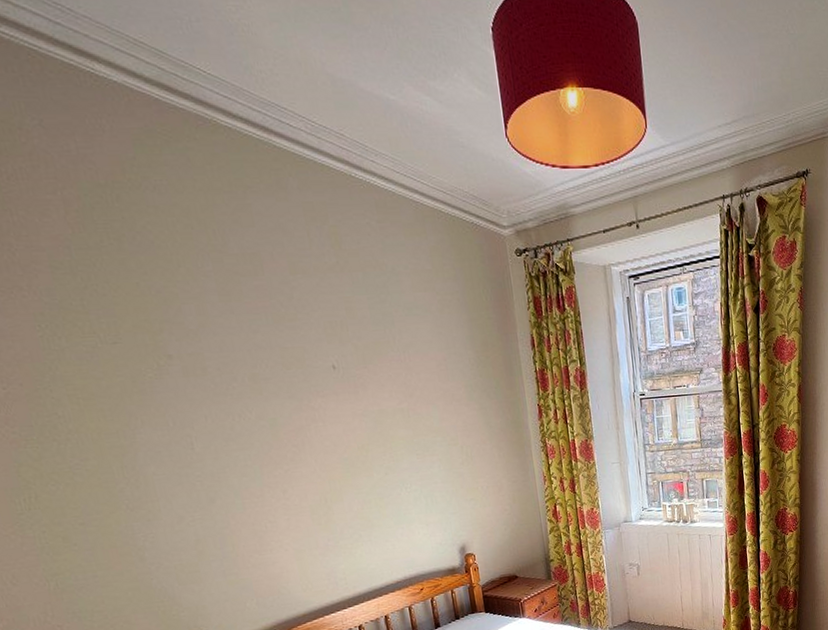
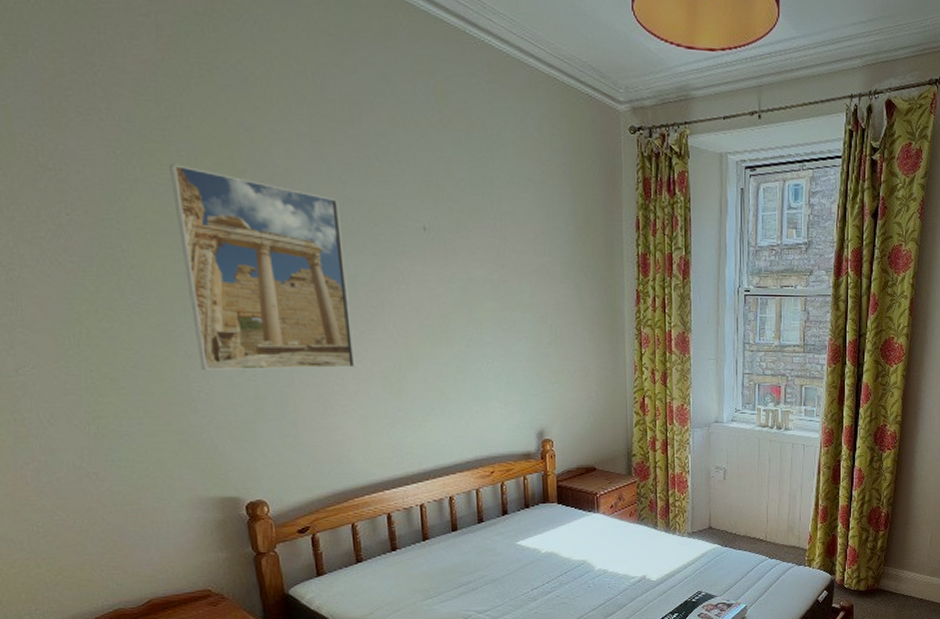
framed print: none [92,331,285,522] -> present [169,164,356,371]

